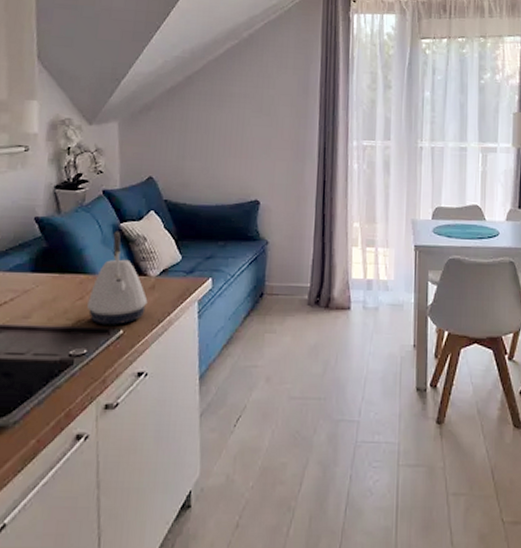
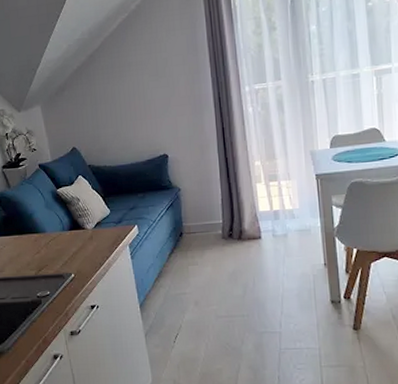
kettle: present [87,231,148,325] -> none [43,196,89,271]

